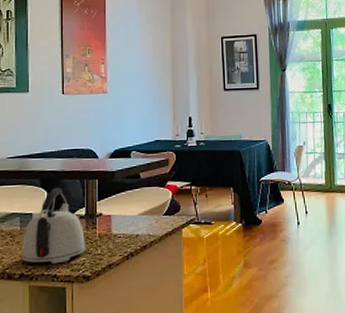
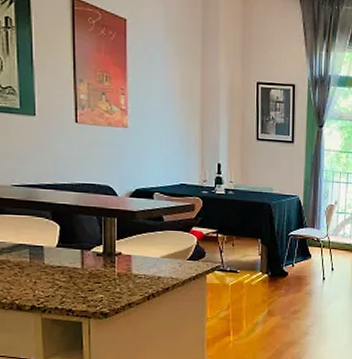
kettle: present [21,188,86,264] -> none [32,223,104,299]

